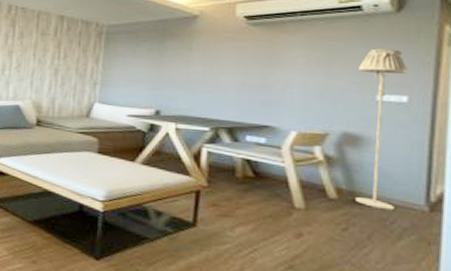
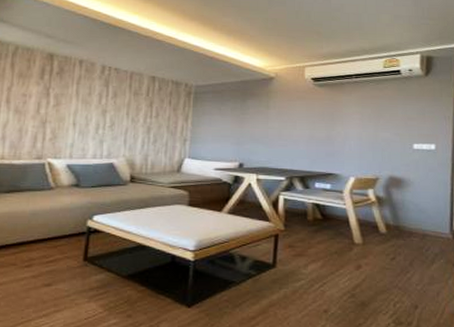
floor lamp: present [355,48,409,211] -> none [400,105,435,240]

